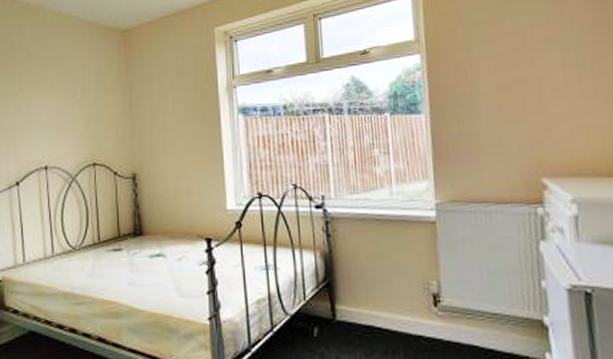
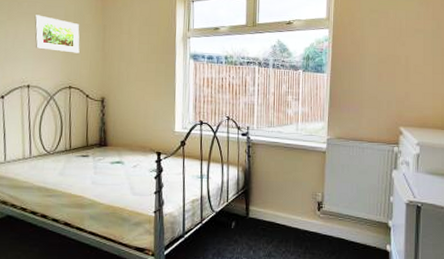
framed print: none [49,80,103,122] -> present [34,15,80,53]

